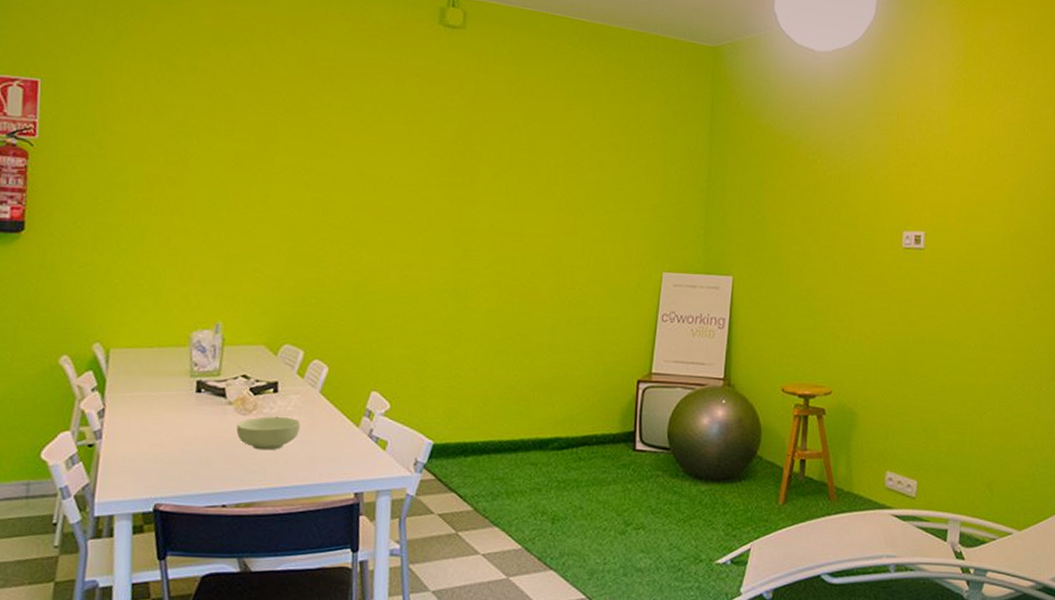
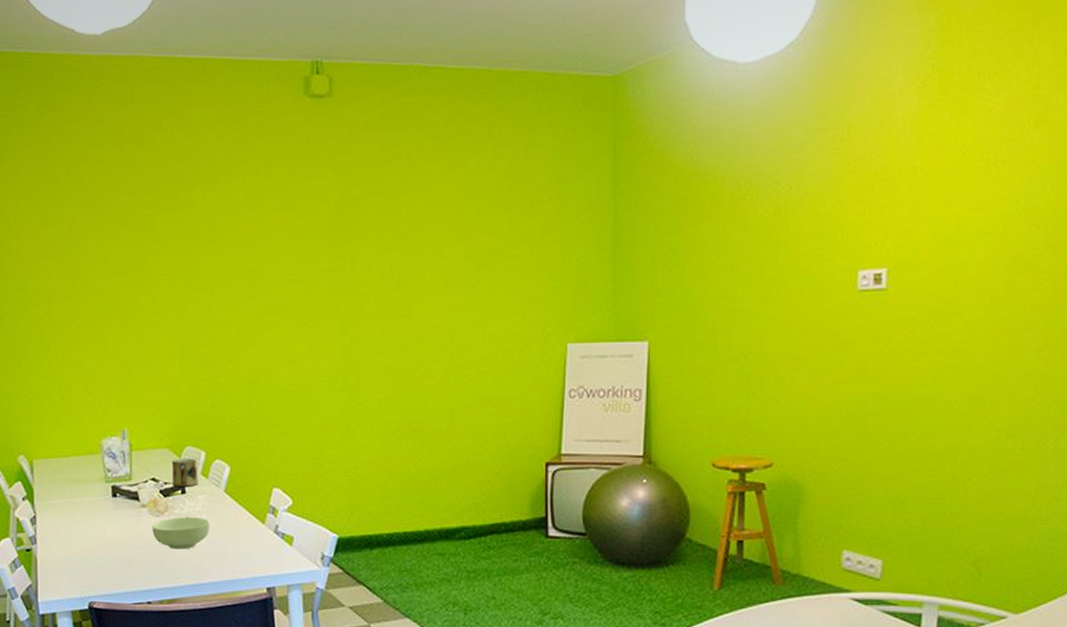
mug: none [265,356,294,386] -> present [171,459,198,488]

